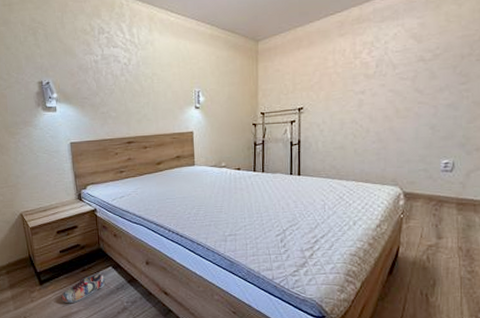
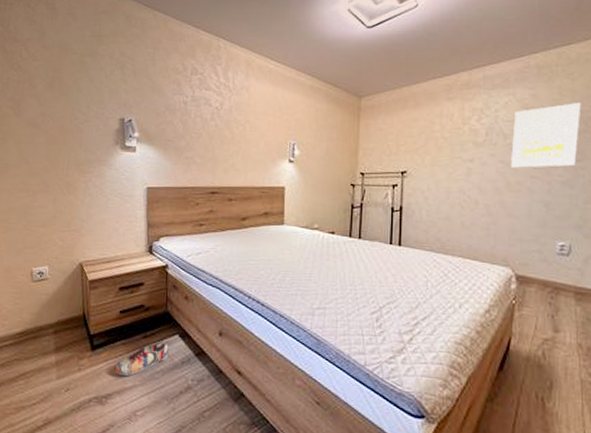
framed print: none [400,27,467,96] -> present [511,103,581,168]

